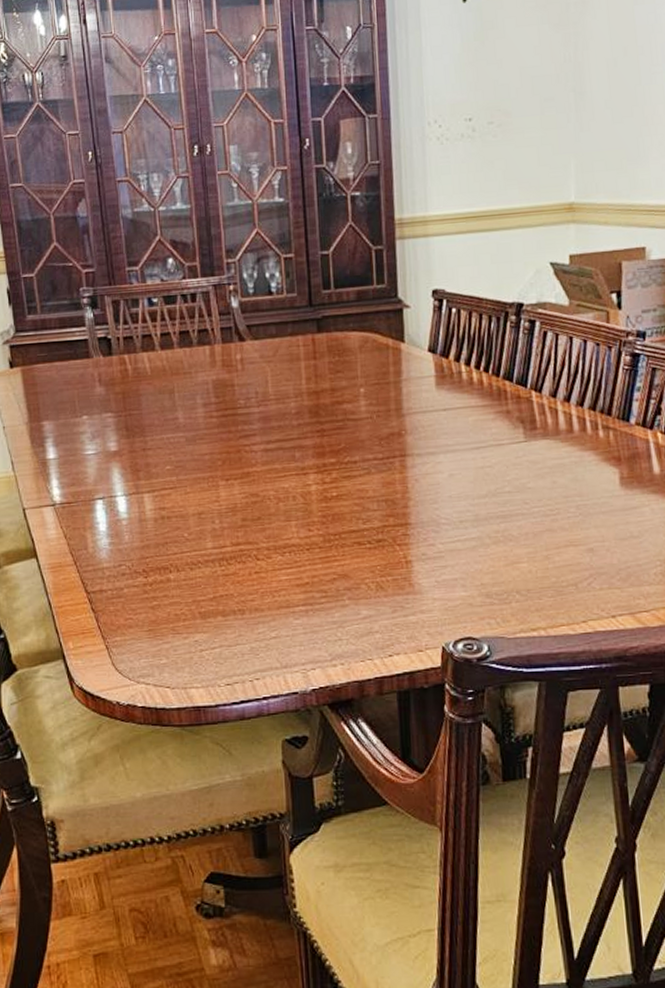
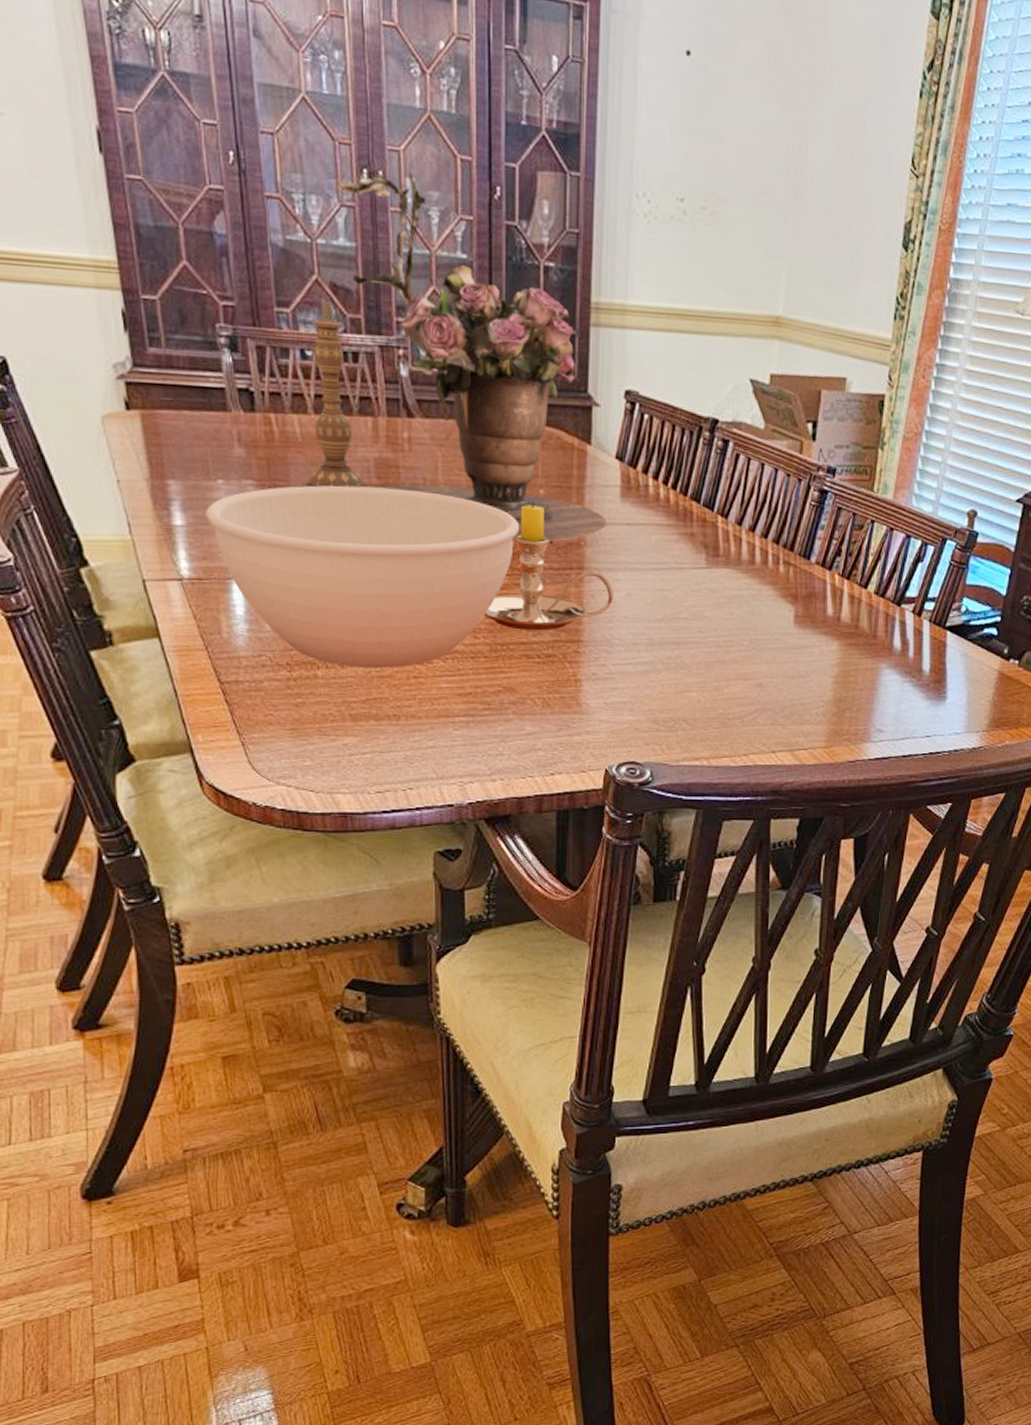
bowl: none [74,403,345,568] -> present [206,485,520,668]
candlestick: none [148,251,211,414] -> present [296,295,371,488]
flower arrangement: none [173,140,425,438] -> present [337,171,607,543]
candlestick: none [316,399,437,519] -> present [484,501,613,631]

